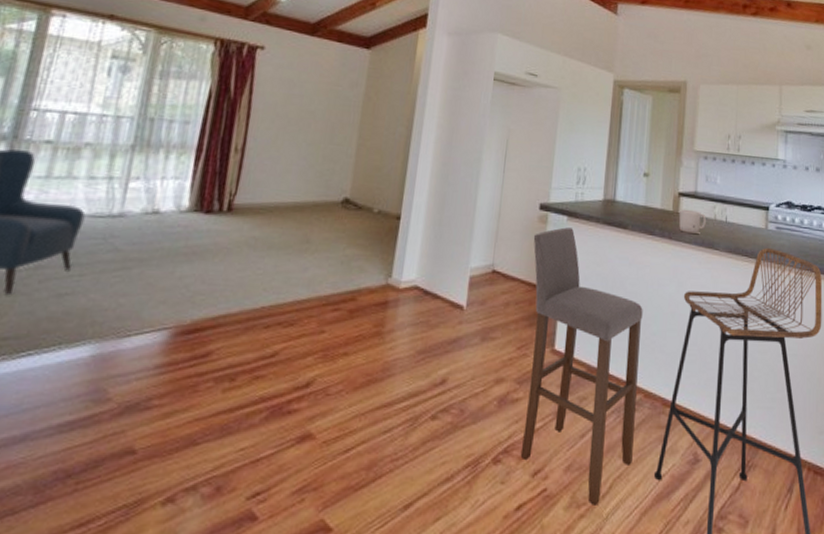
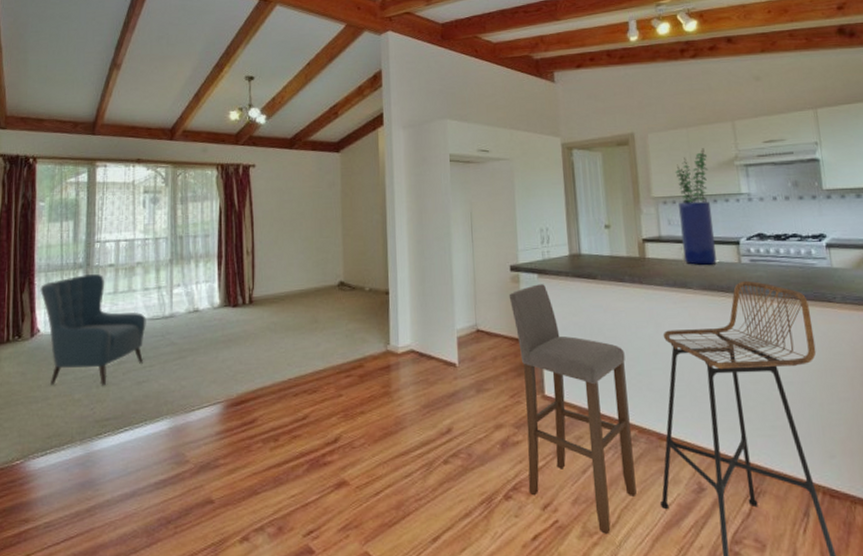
mug: present [679,208,706,235] -> none [646,253,675,277]
vase: none [715,108,753,228] -> present [675,148,717,265]

